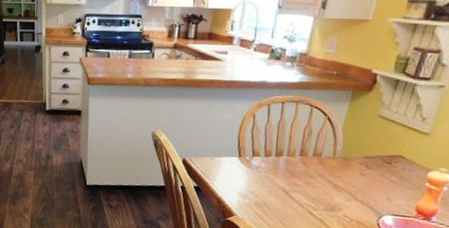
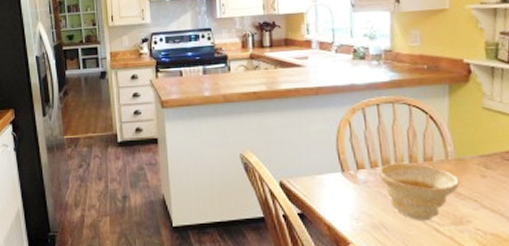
bowl: none [270,154,340,205] -> present [378,162,460,221]

